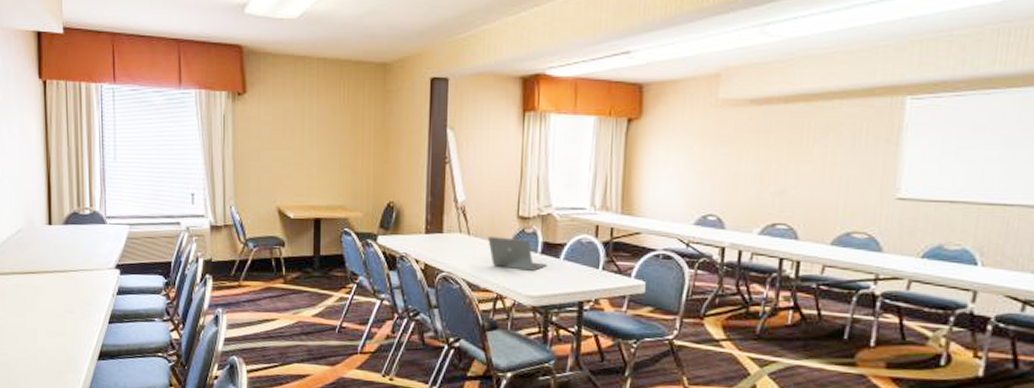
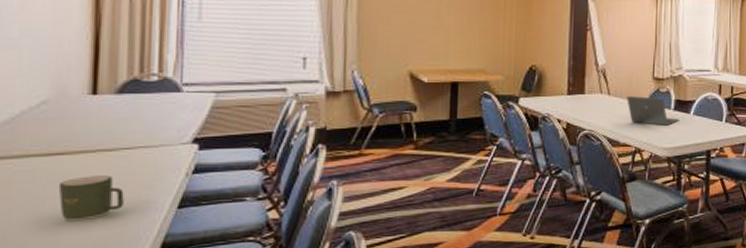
mug: none [33,292,74,327] -> present [58,175,124,220]

